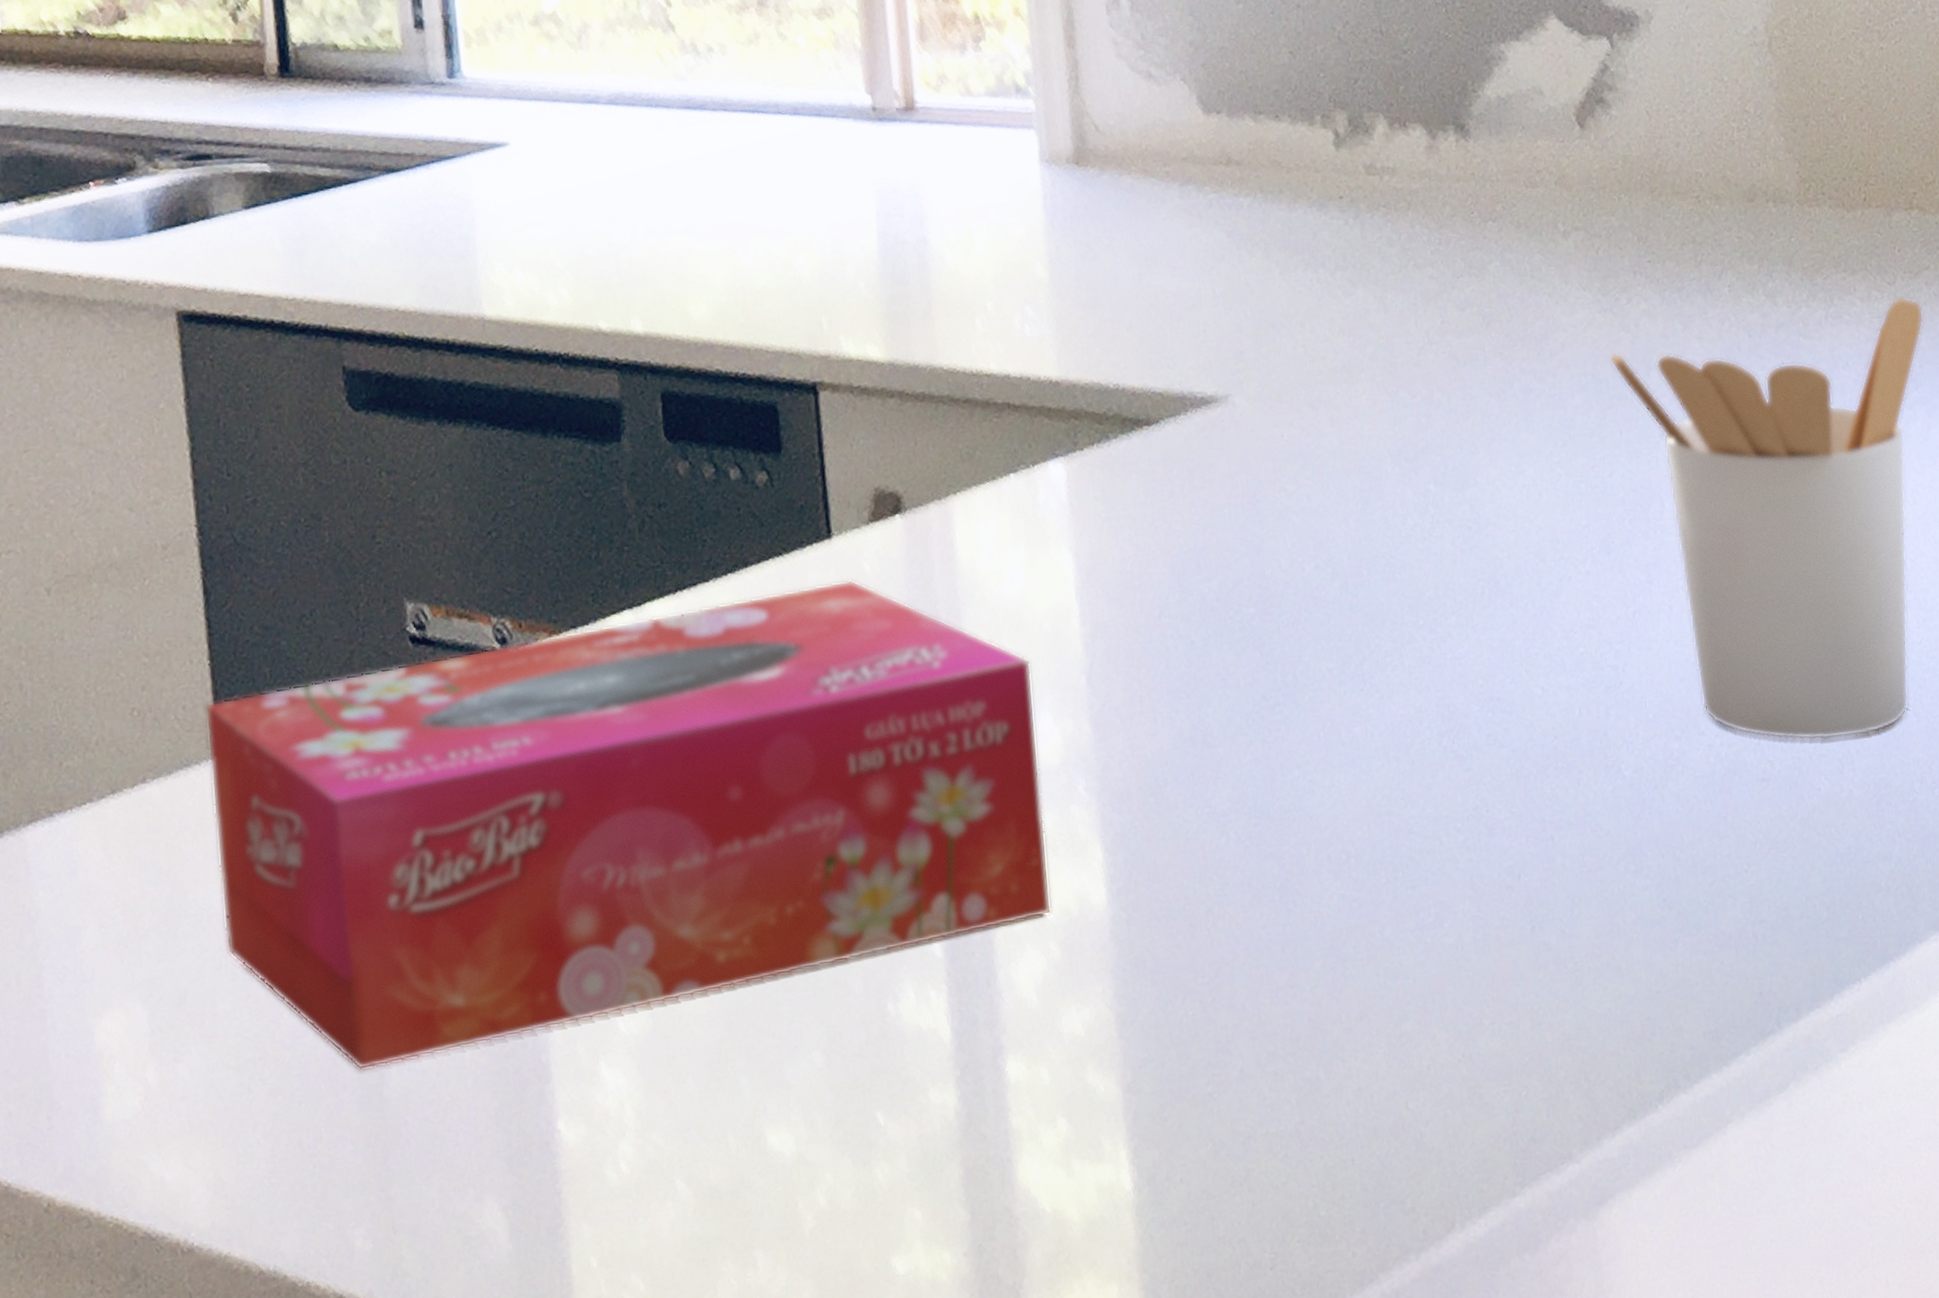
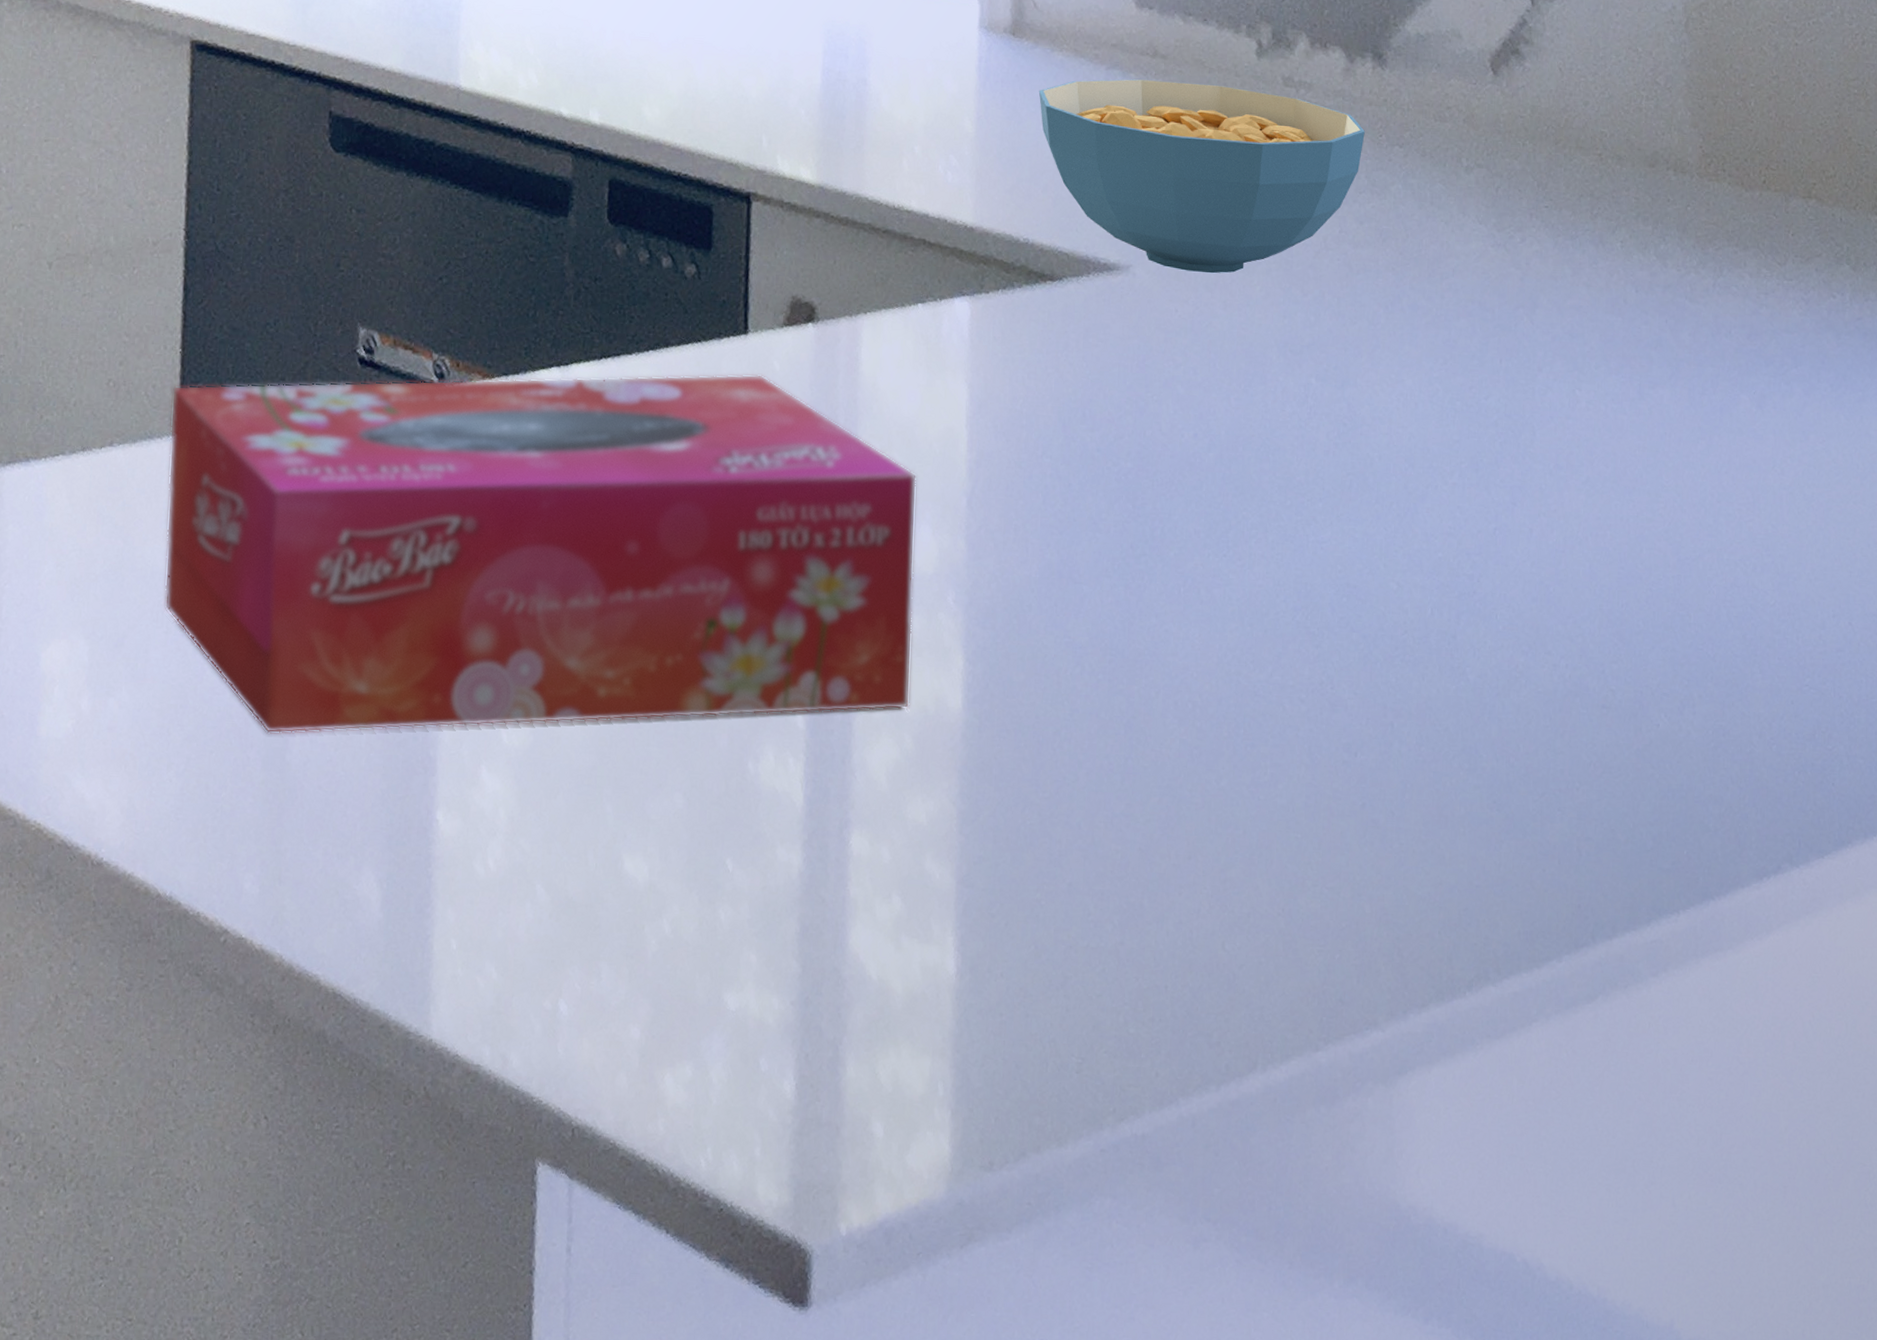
cereal bowl: none [1110,184,1456,392] -> present [1038,79,1365,274]
utensil holder: present [1609,295,1924,740] -> none [1497,277,1811,682]

